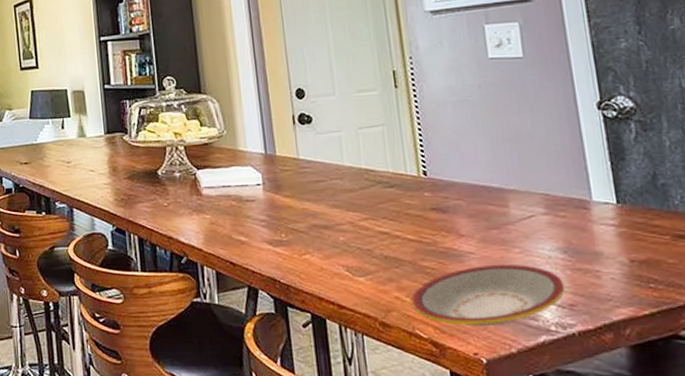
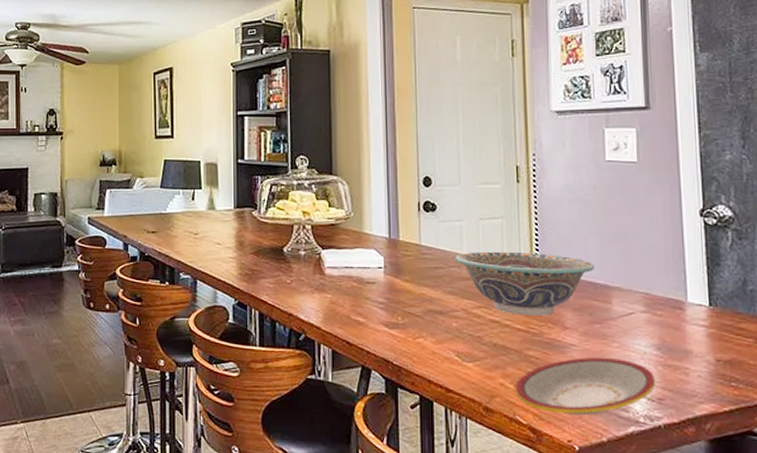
decorative bowl: none [335,159,486,225] -> present [455,251,594,316]

